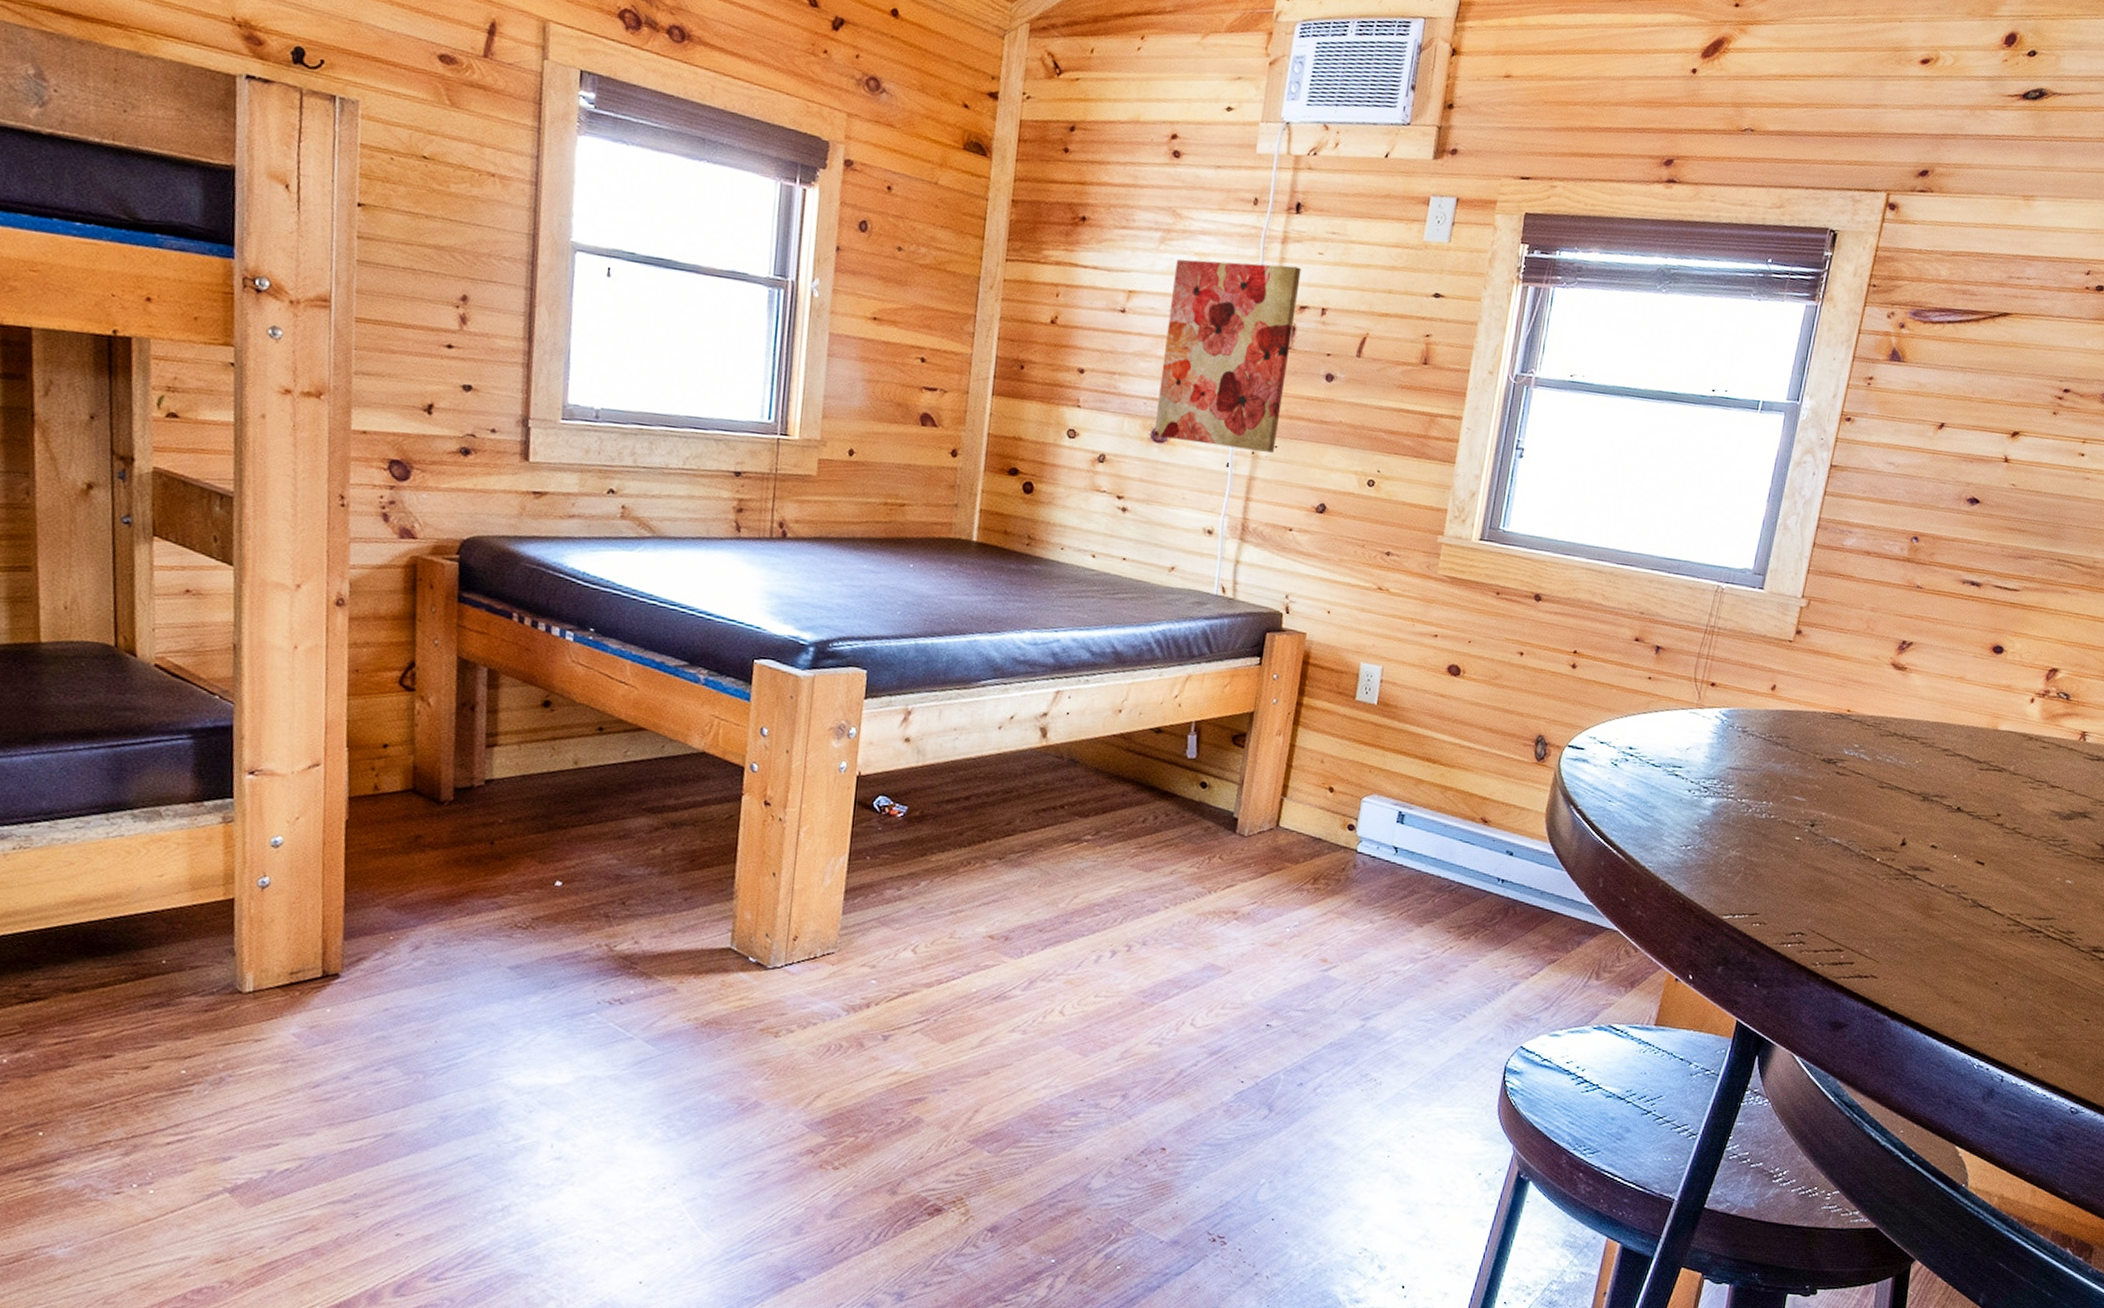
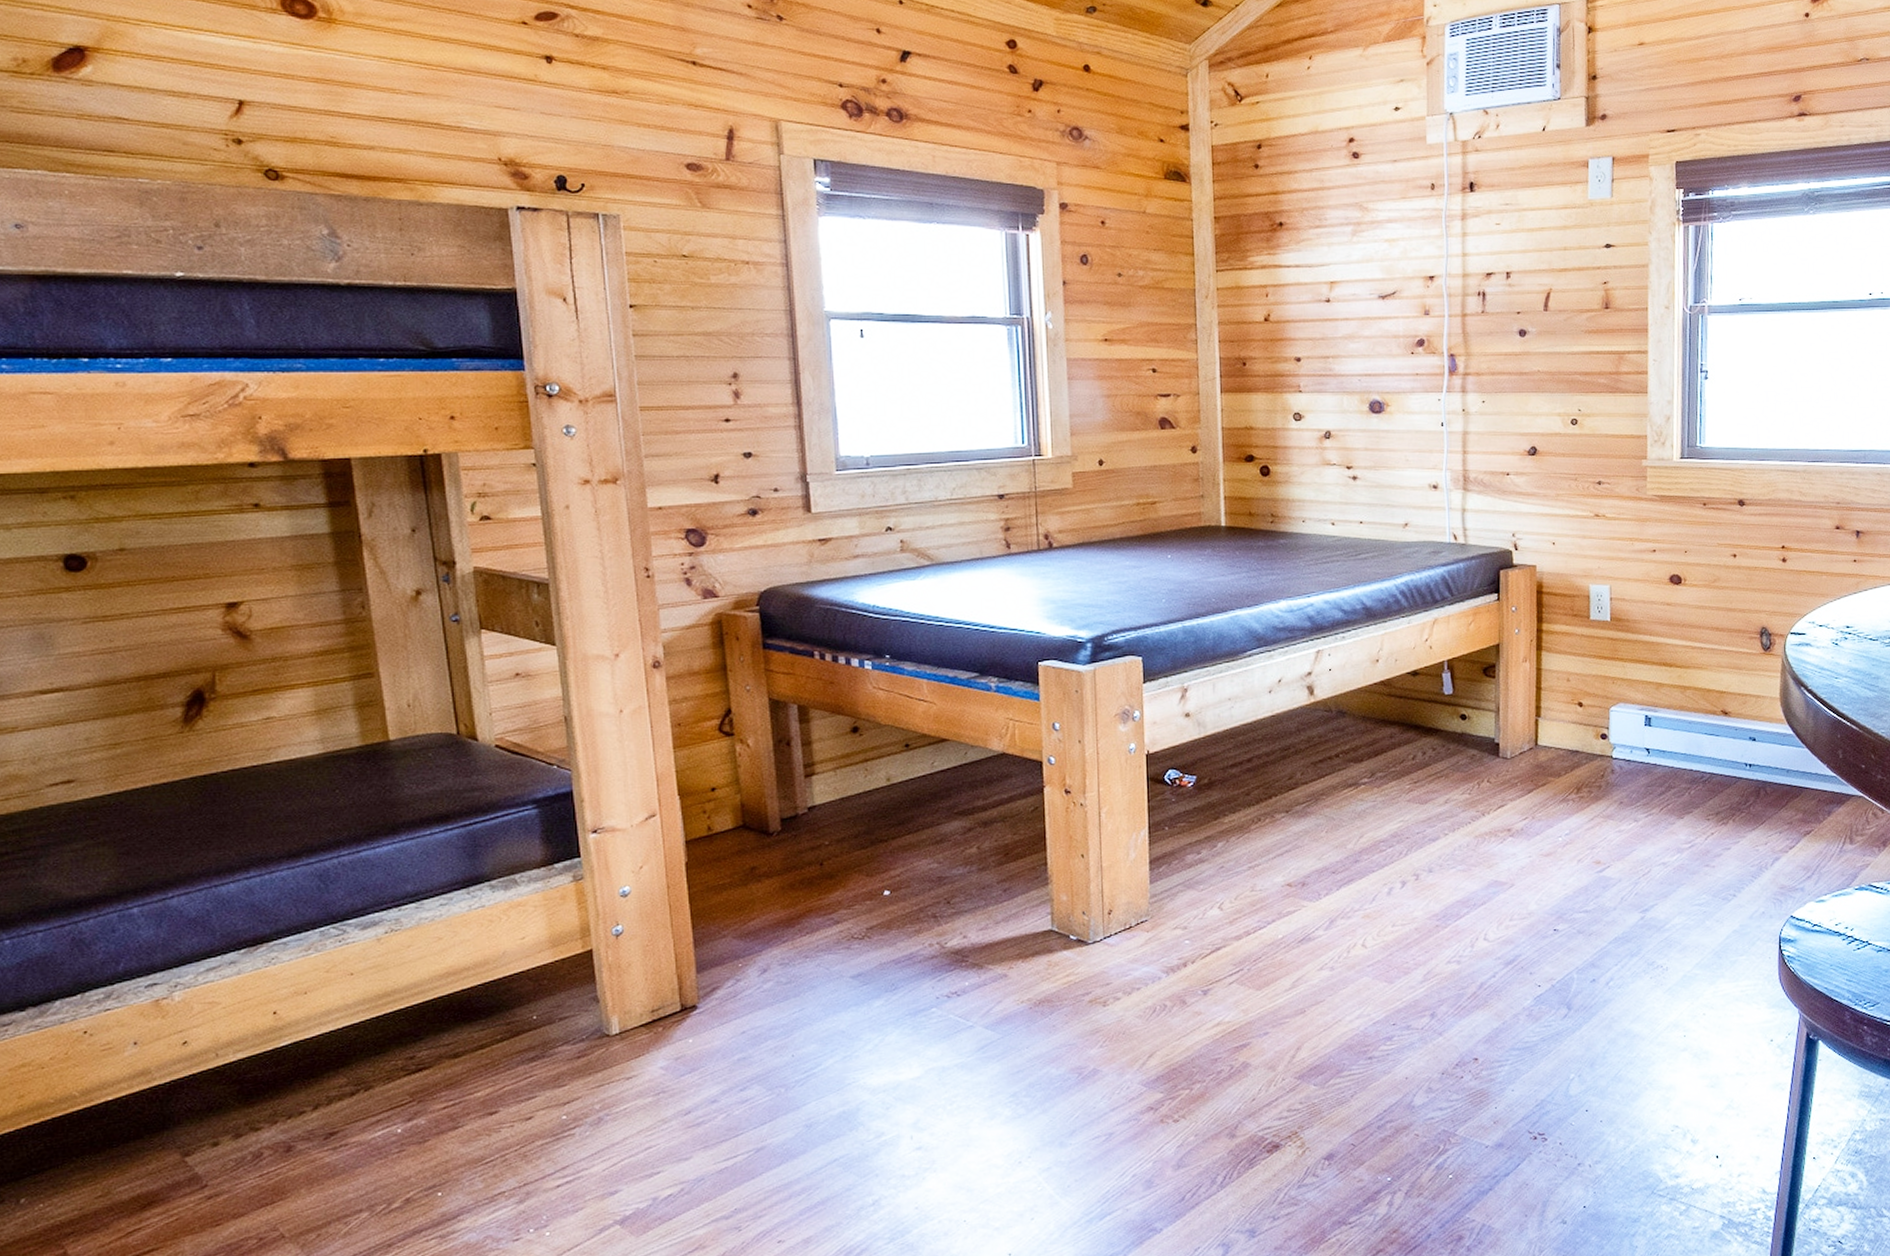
wall art: present [1153,259,1301,453] -> none [1369,239,1483,409]

